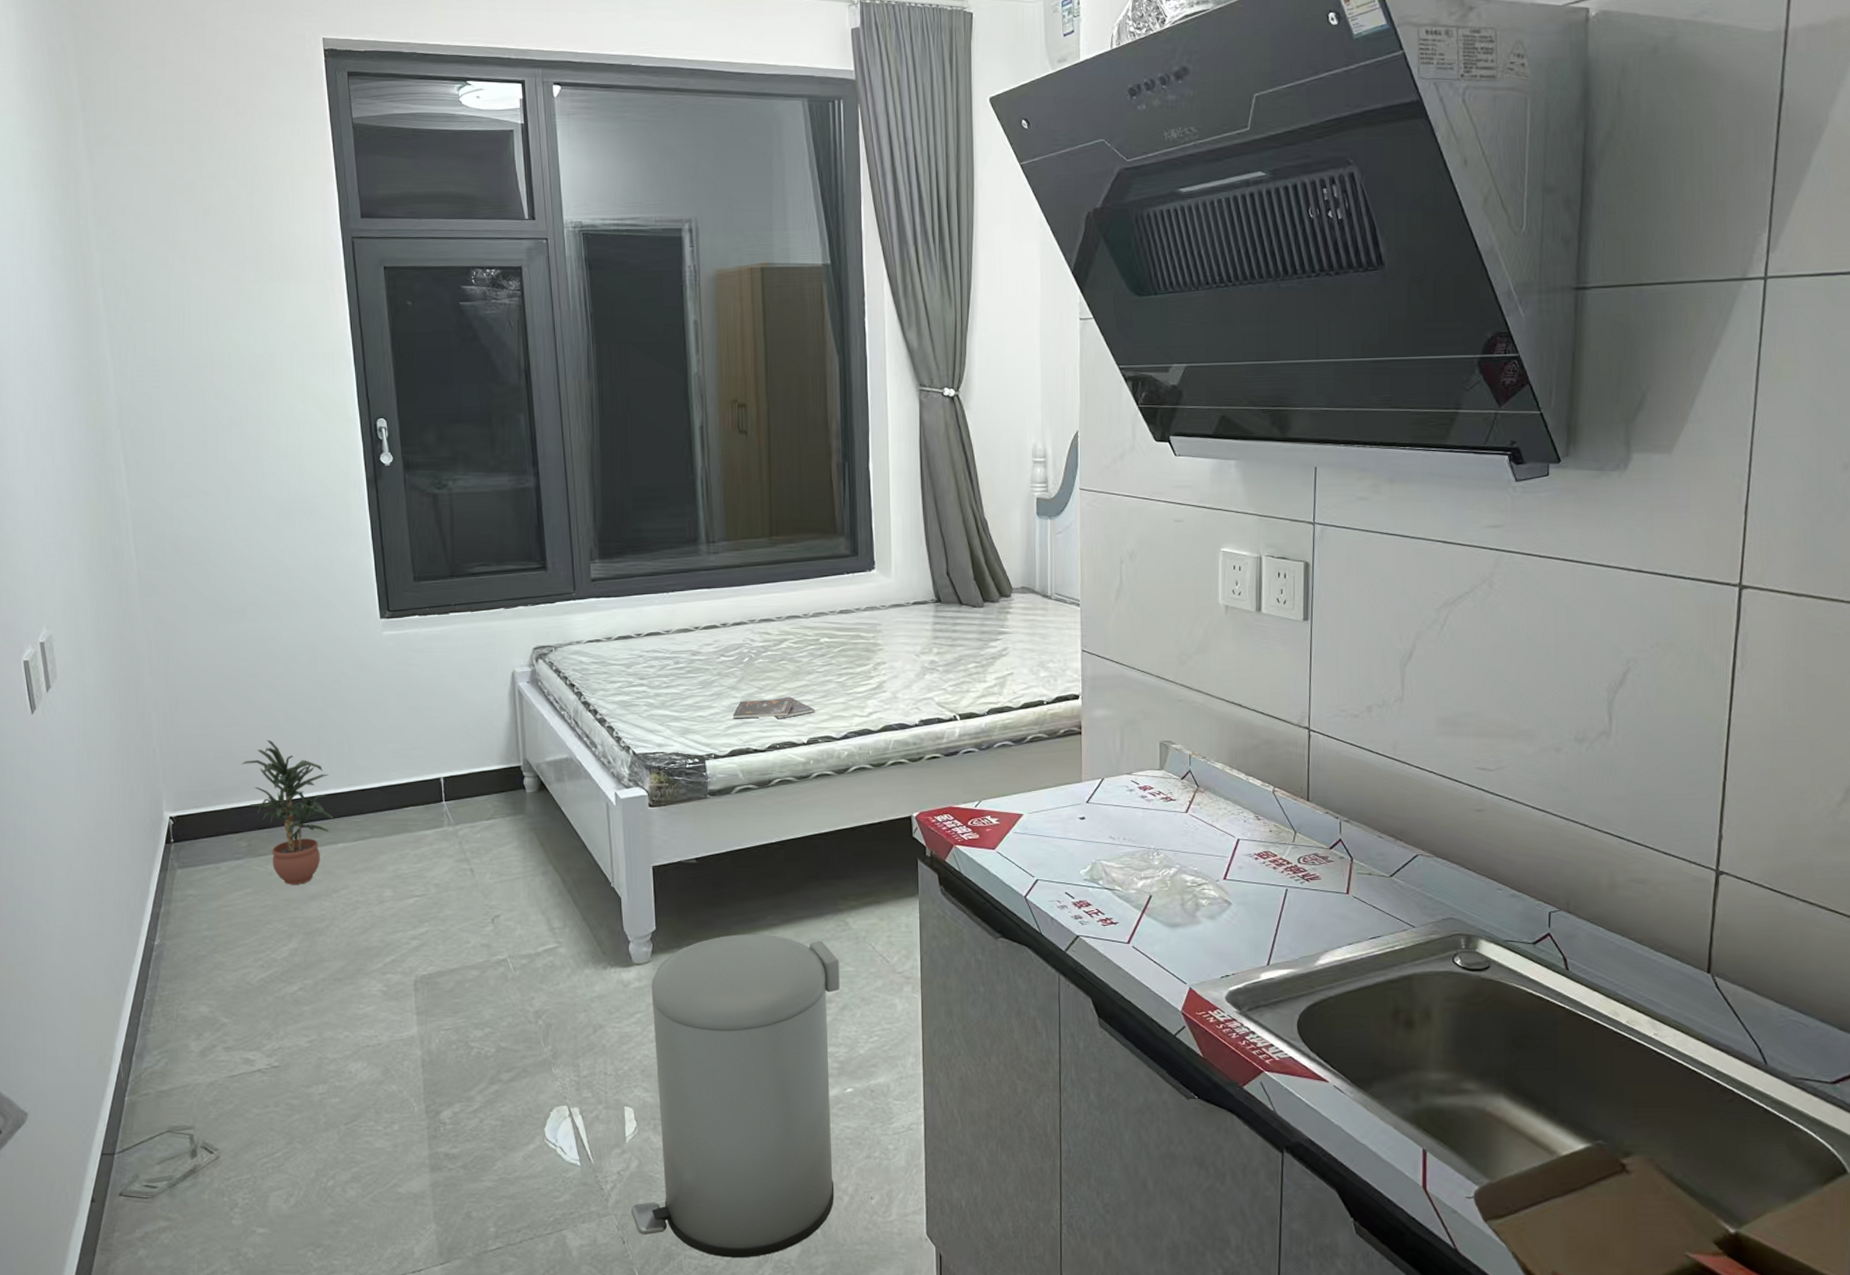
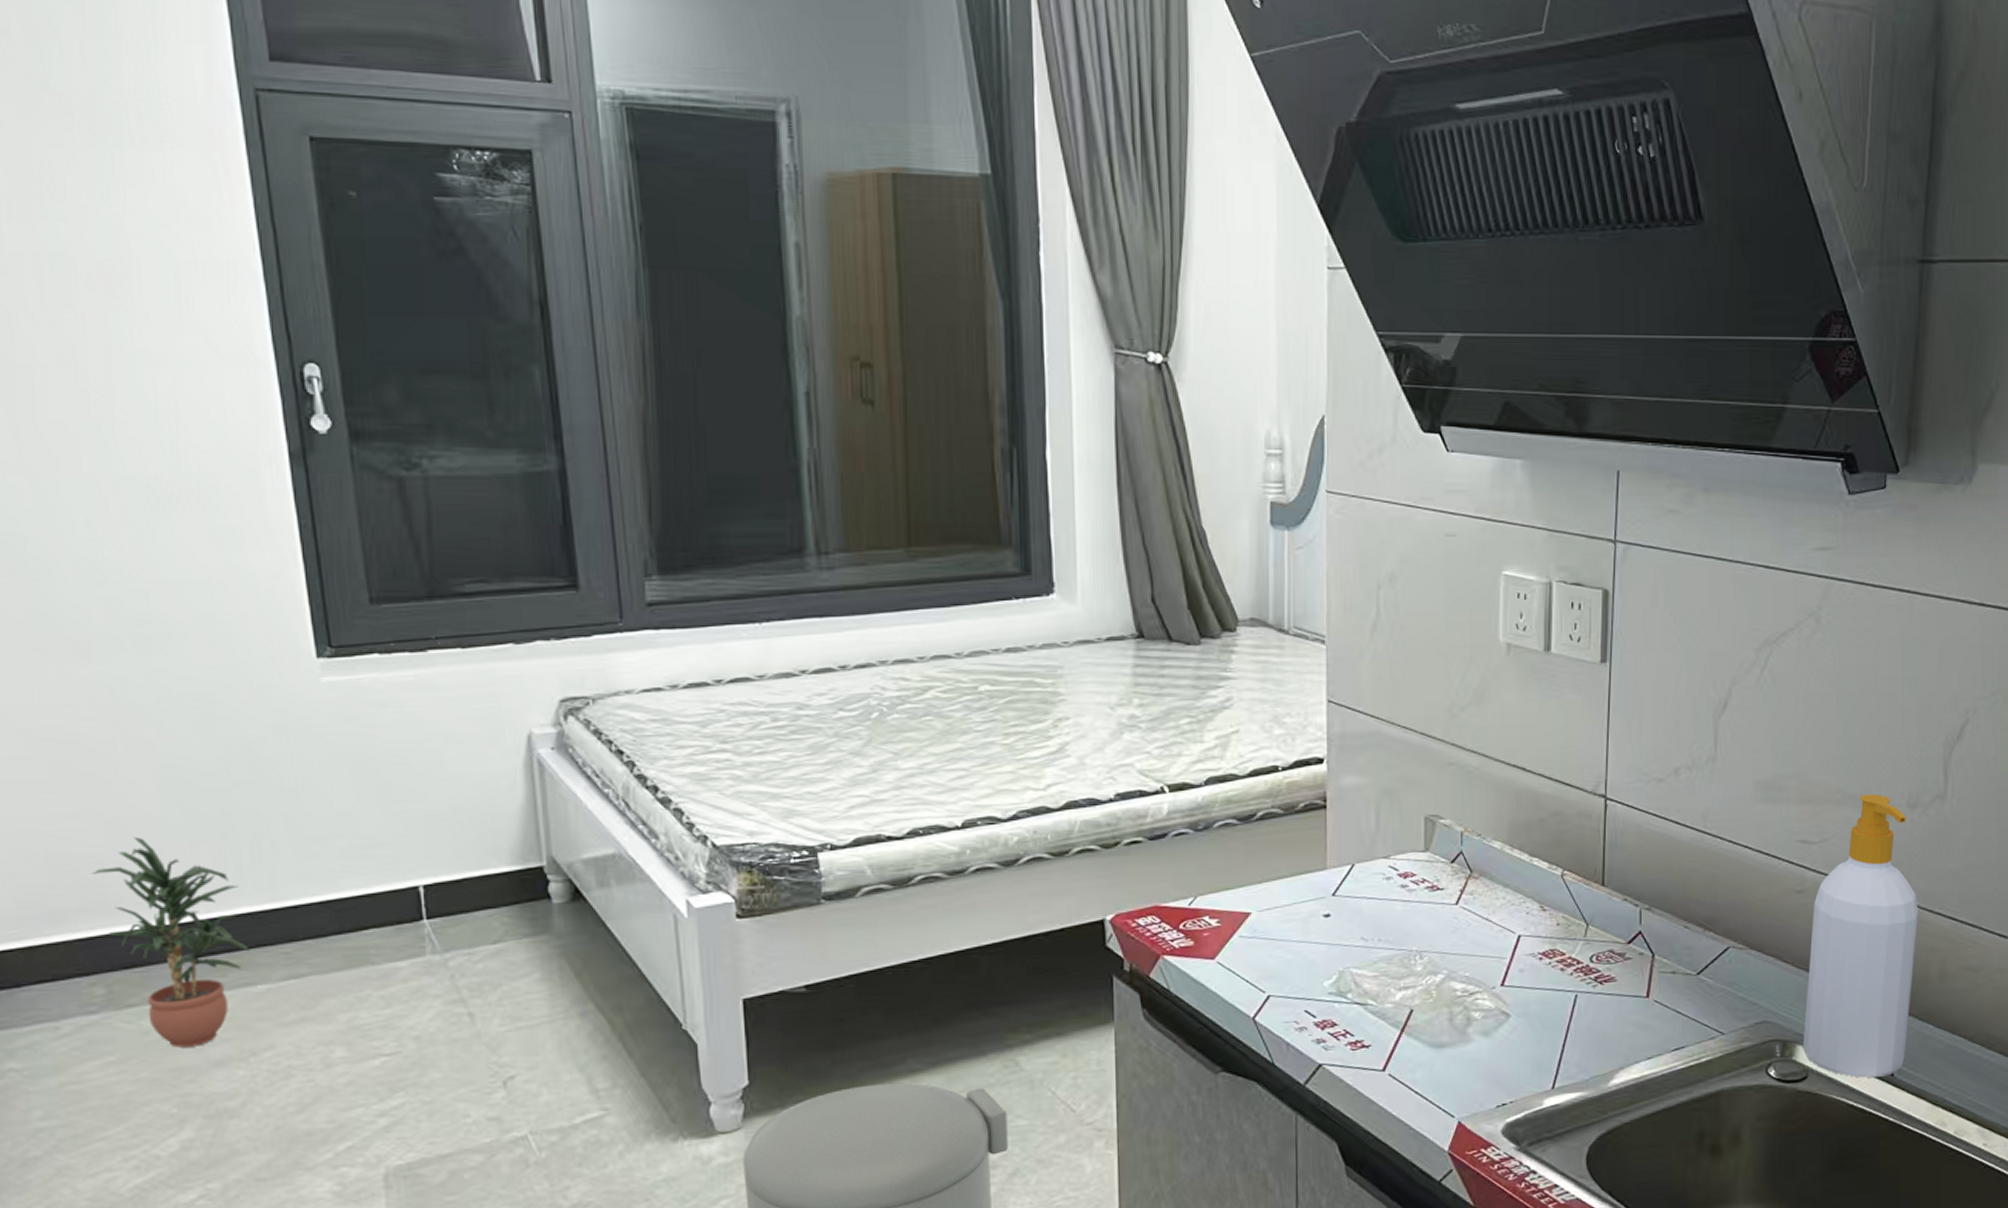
booklet: present [732,697,815,719] -> none [856,764,972,796]
soap bottle: none [1485,729,1588,971] -> present [1803,793,1919,1078]

